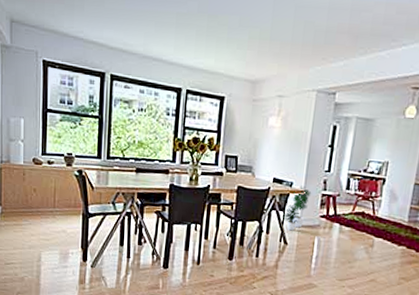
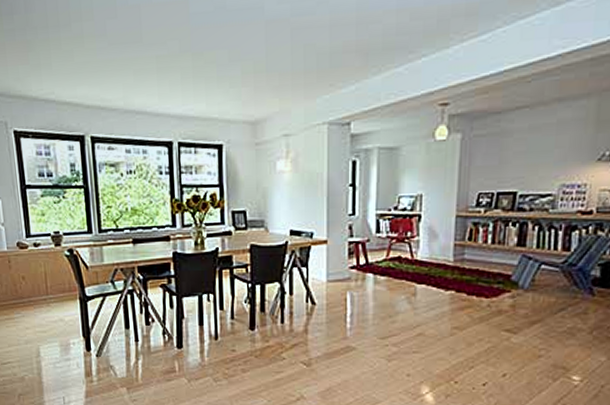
potted plant: present [282,185,312,231] -> none [305,234,337,289]

